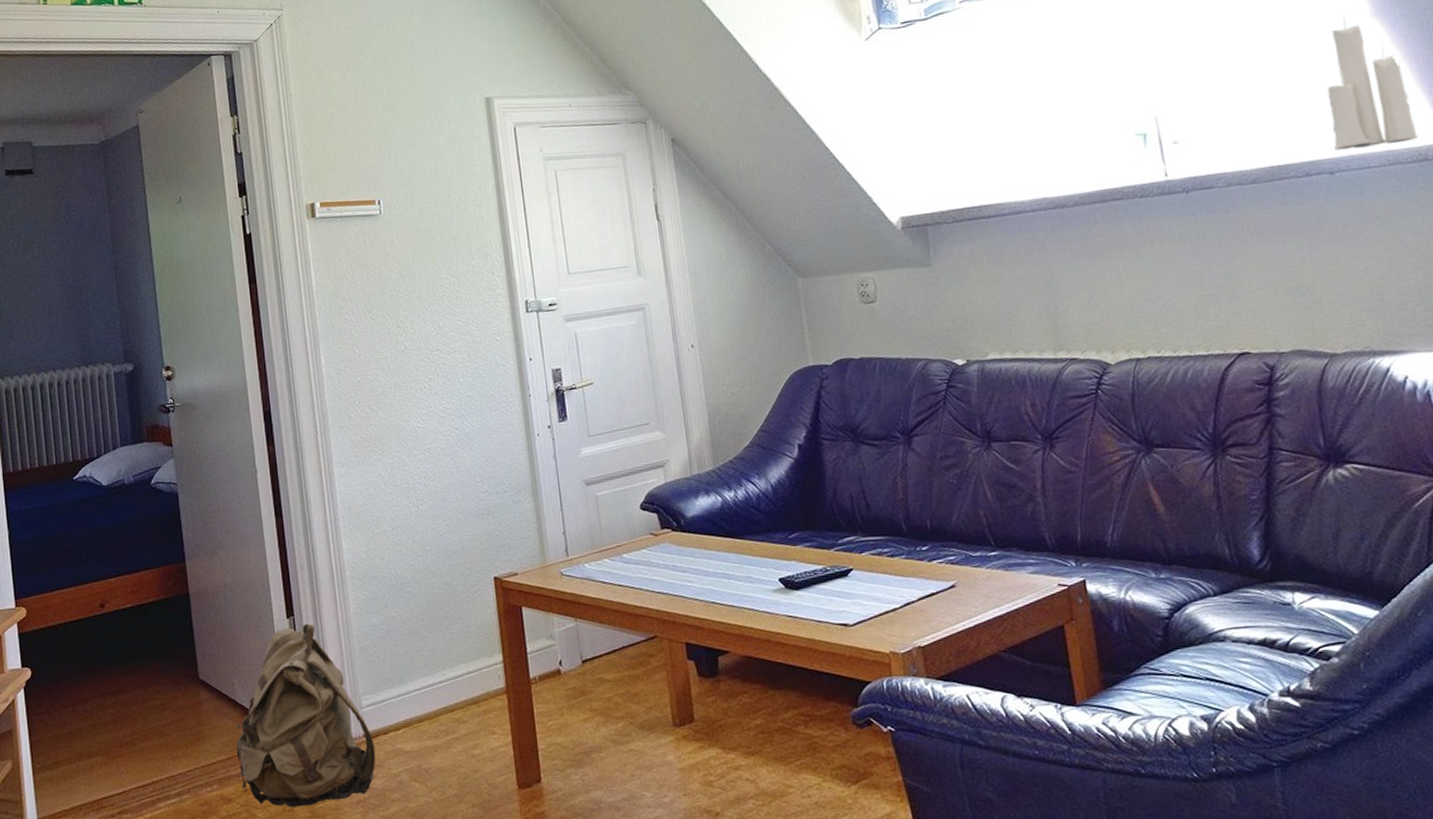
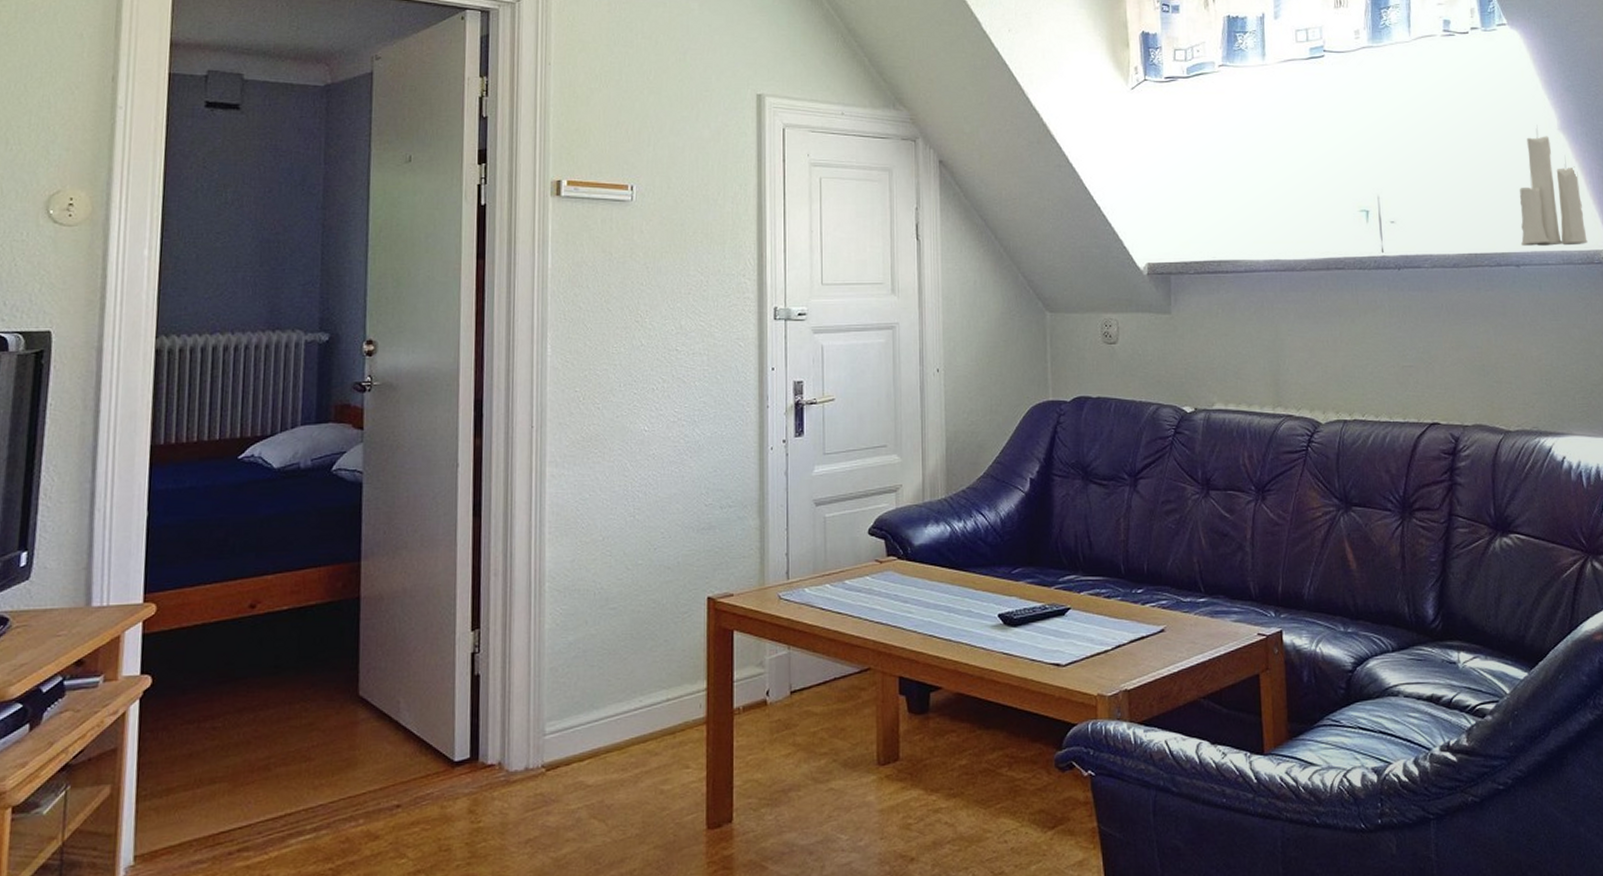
backpack: present [236,623,376,807] -> none [391,638,554,846]

